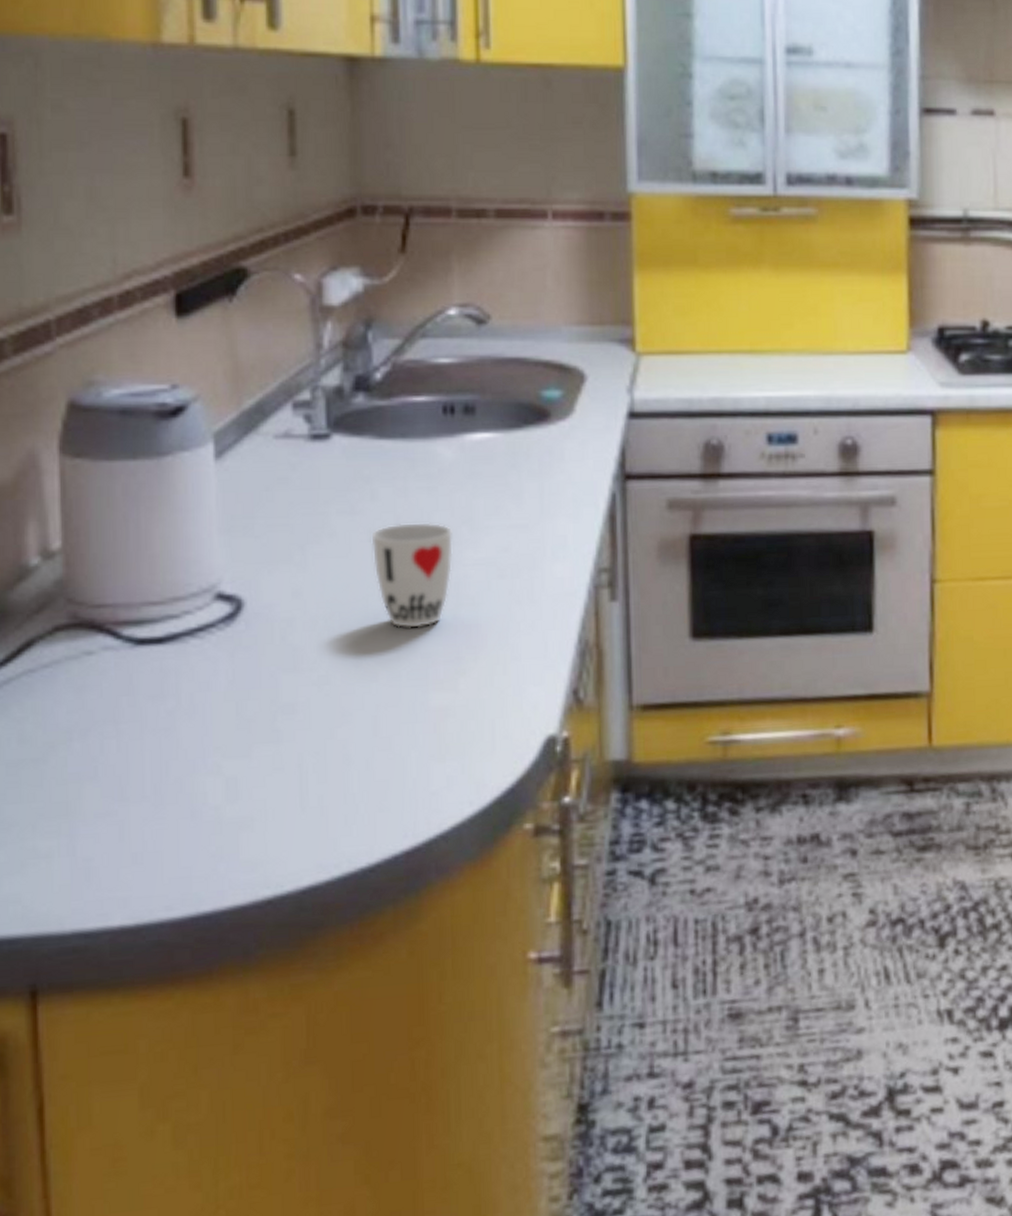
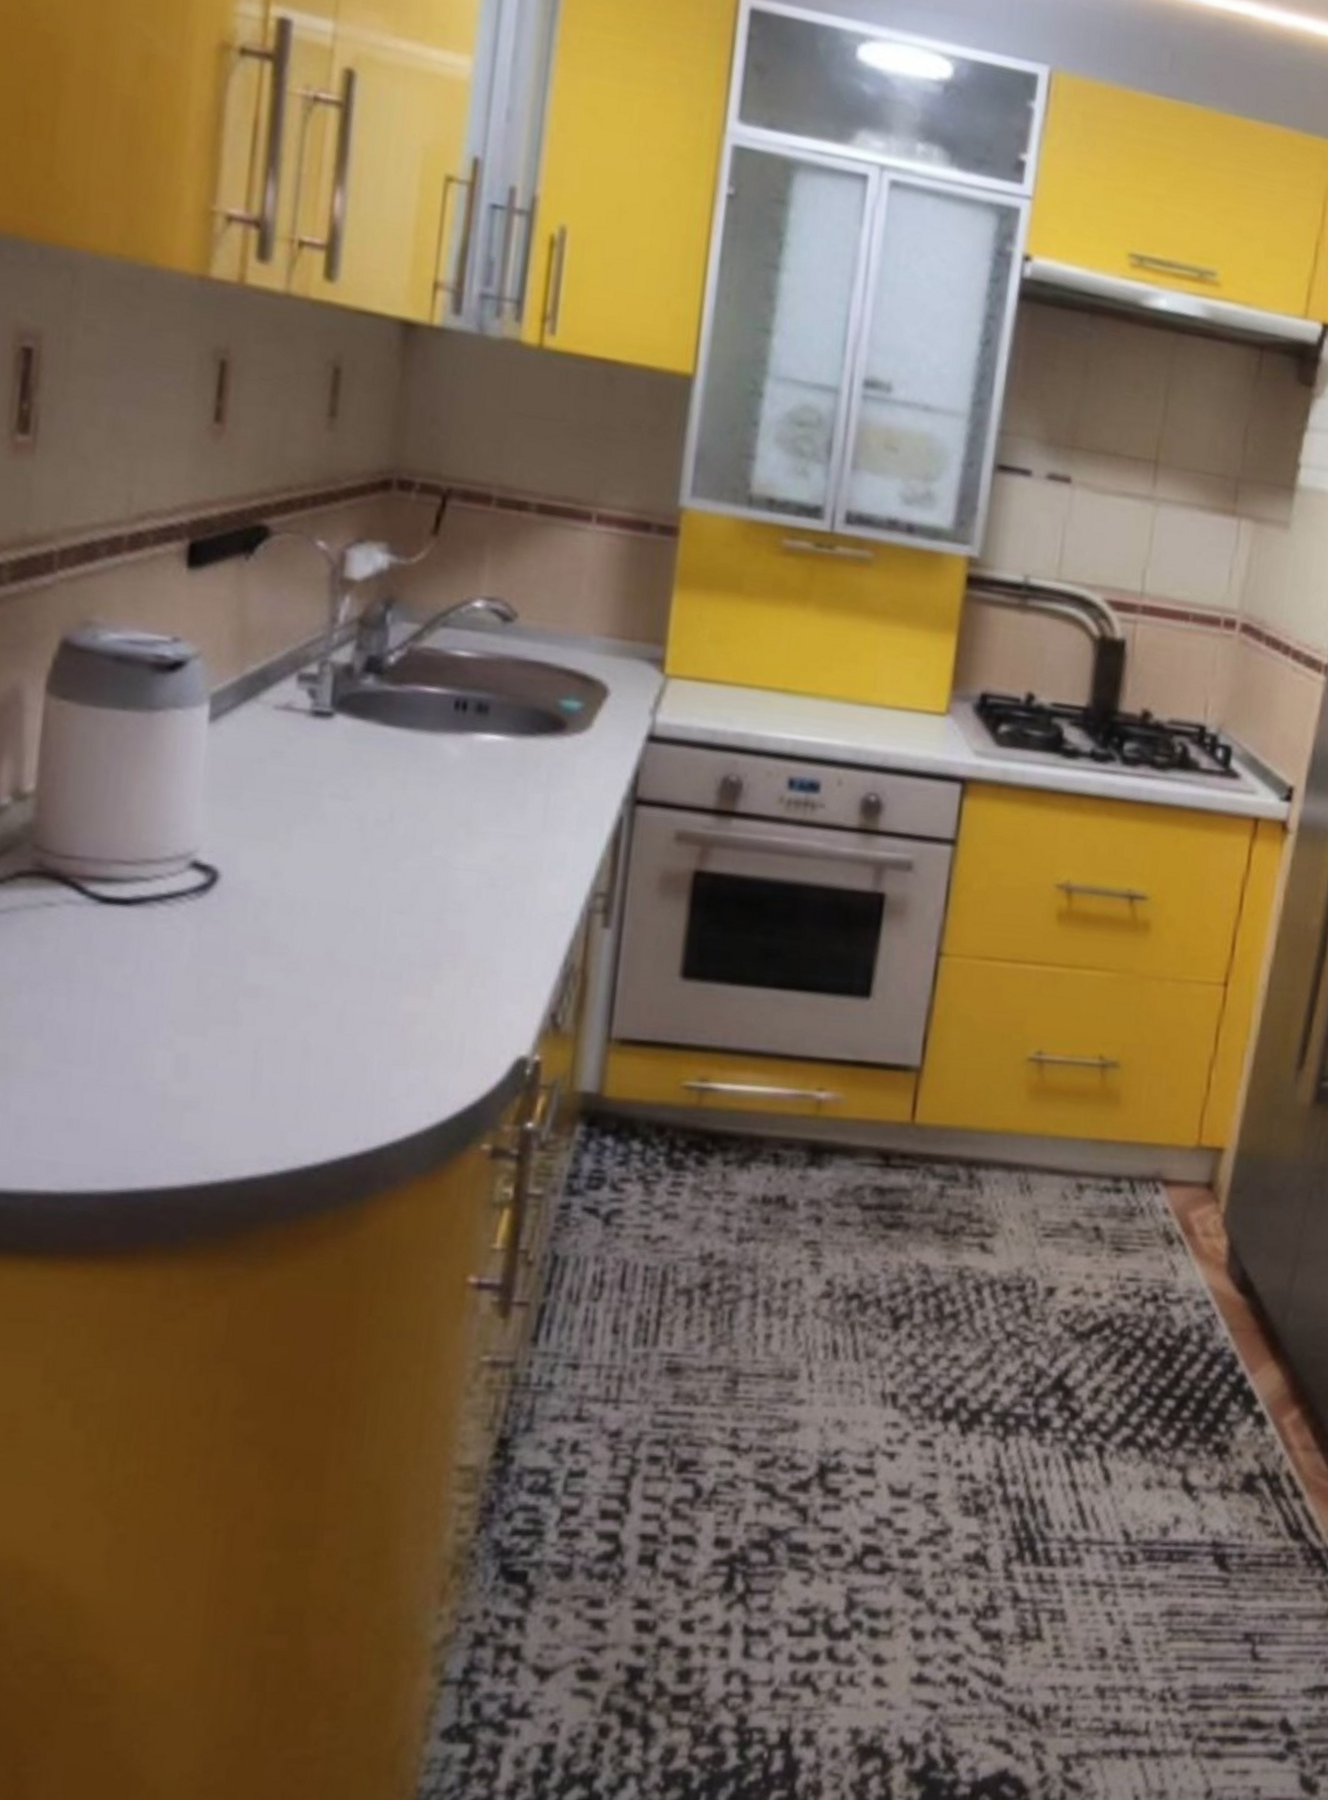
cup: present [371,522,454,629] -> none [360,816,449,927]

